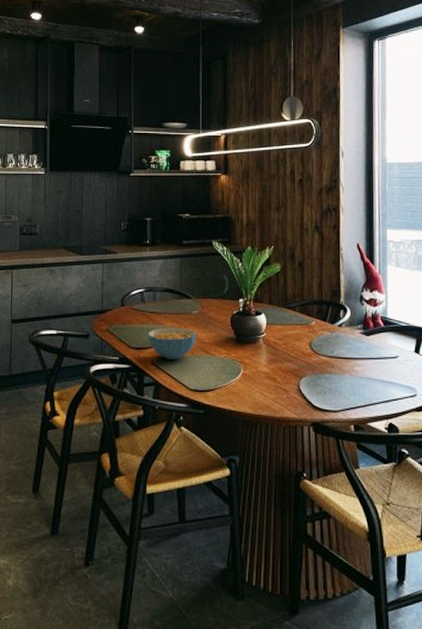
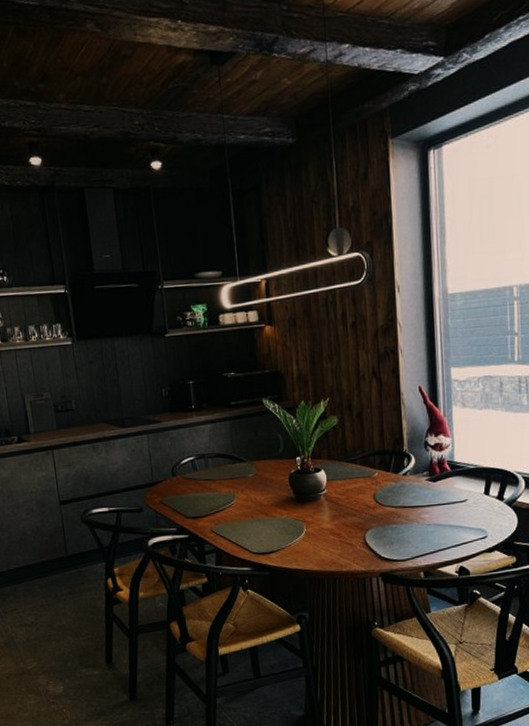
cereal bowl: present [147,327,196,360] -> none [203,492,255,526]

